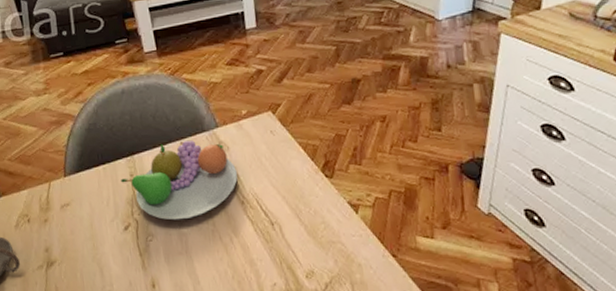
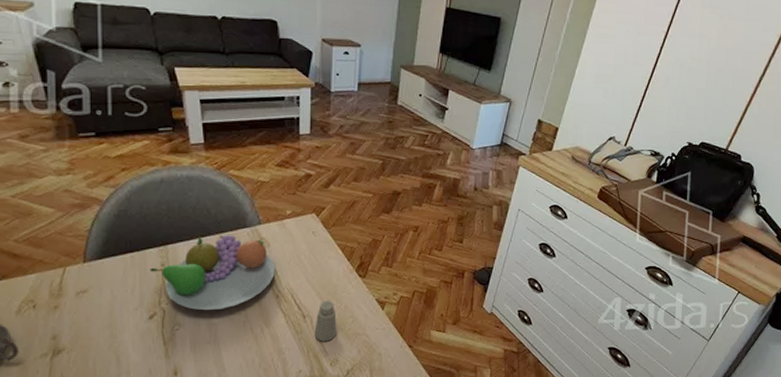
saltshaker: none [284,205,309,251] -> present [314,300,337,342]

